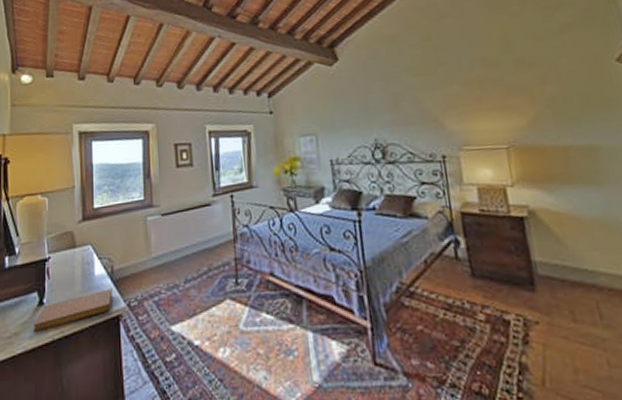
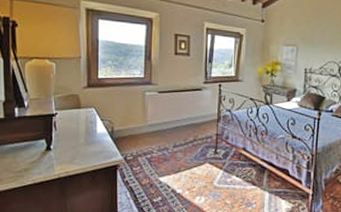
notebook: present [34,289,112,332] -> none [42,144,112,170]

